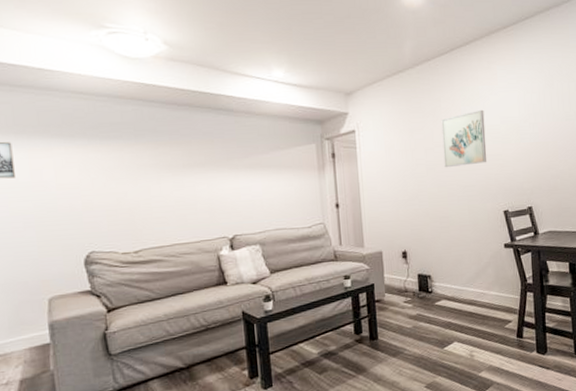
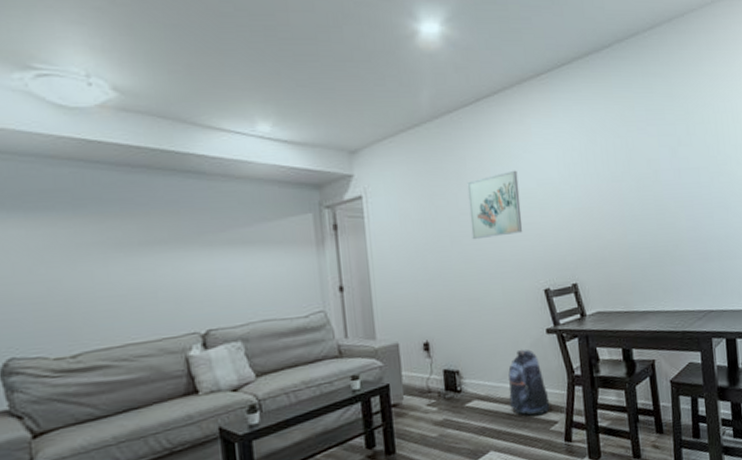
backpack: none [471,260,506,316] -> present [508,349,550,416]

